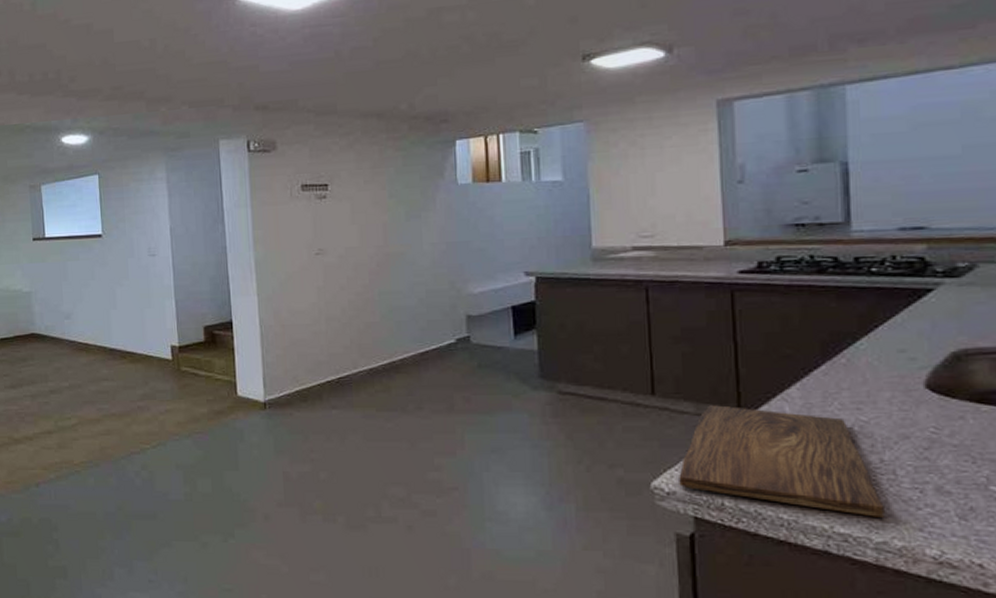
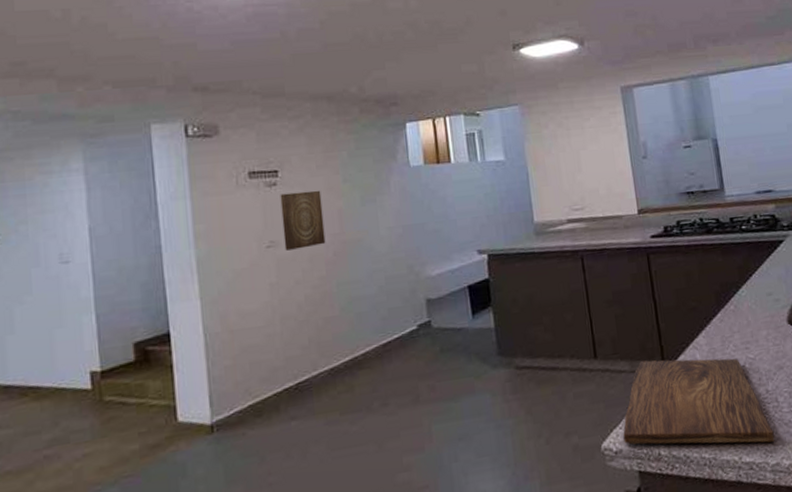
wall art: none [329,204,370,258] -> present [280,190,326,251]

